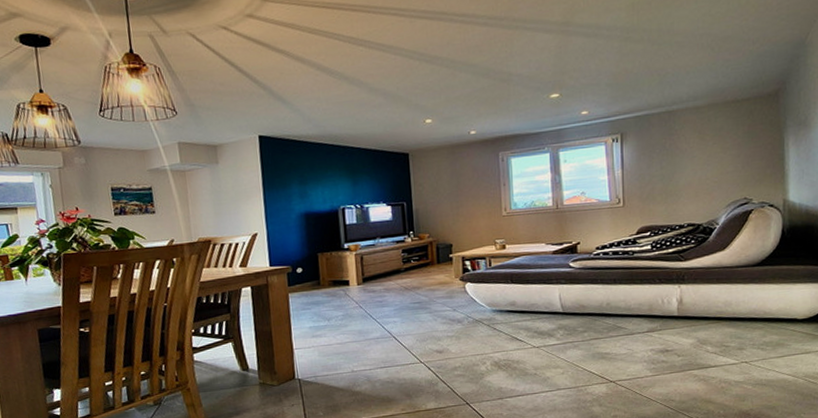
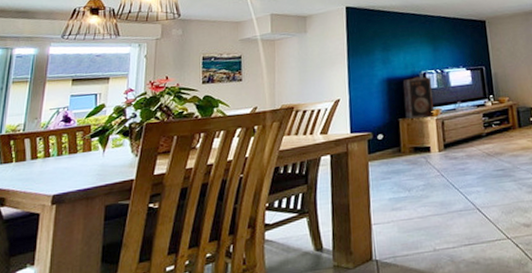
speaker: none [321,211,354,254] -> present [402,76,435,119]

